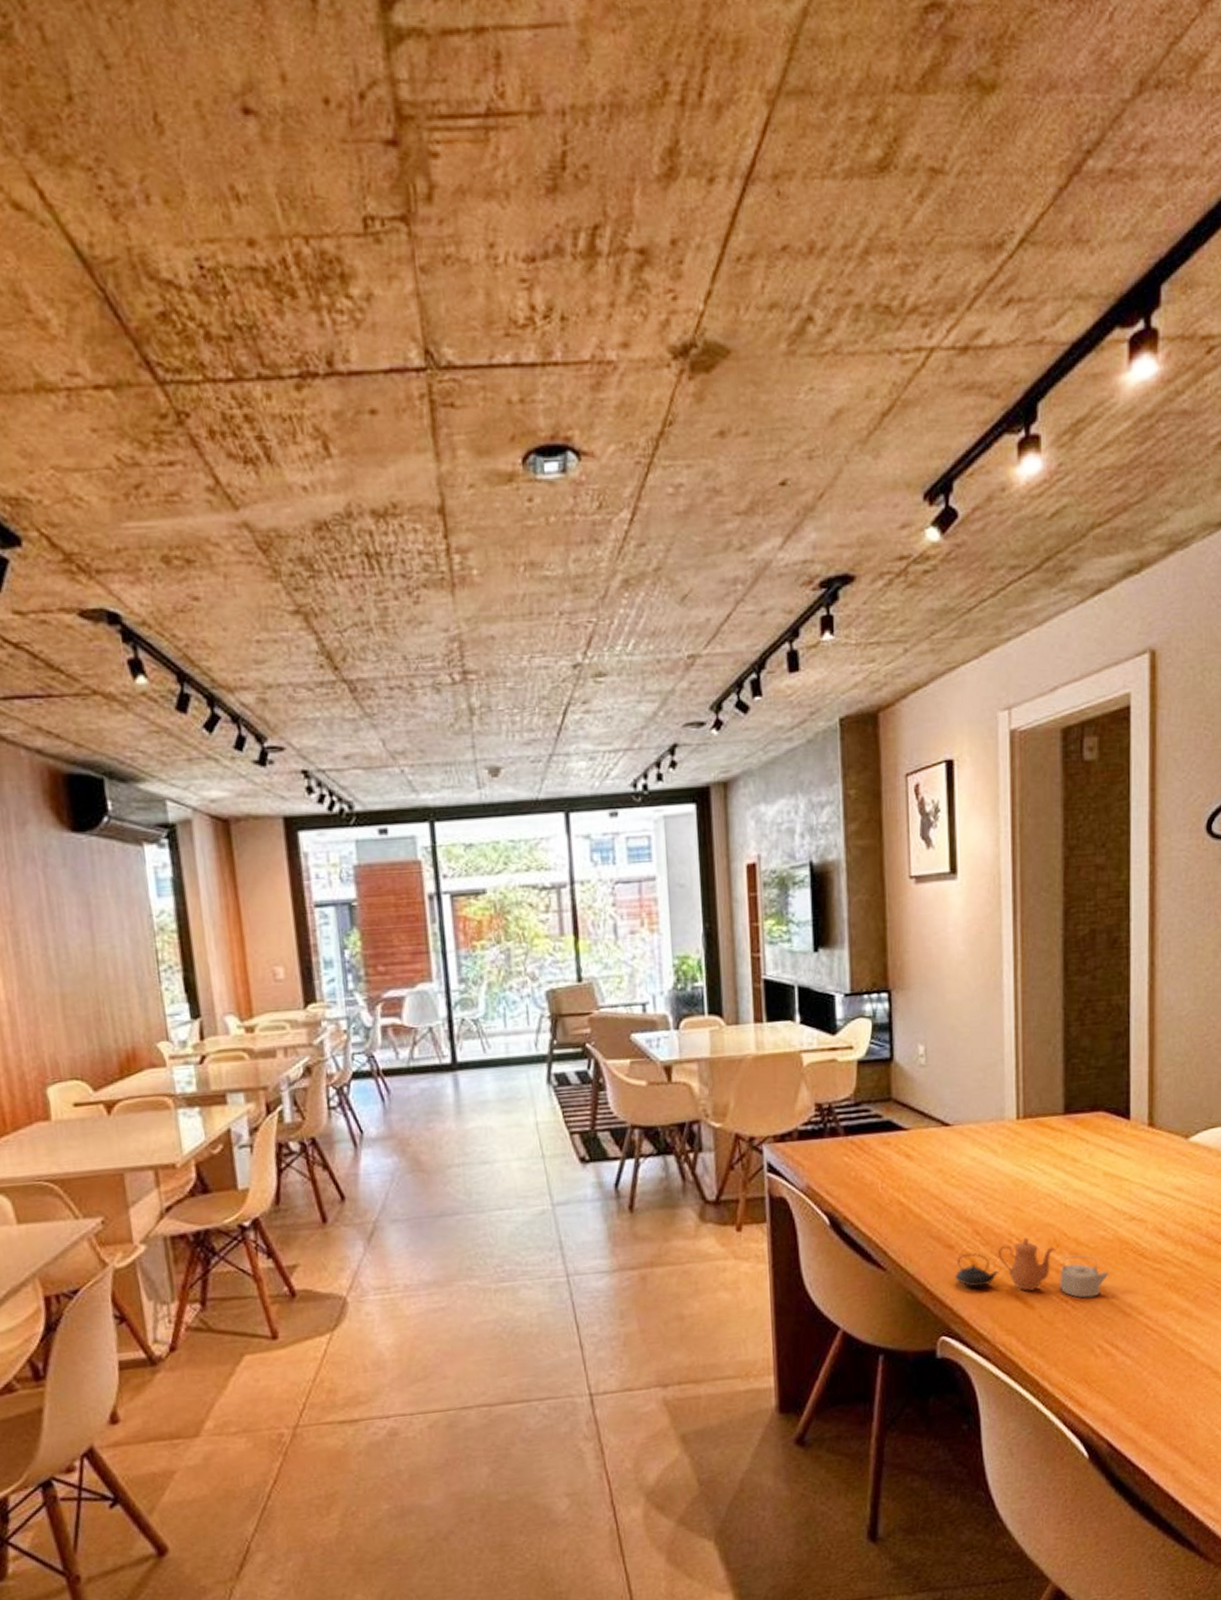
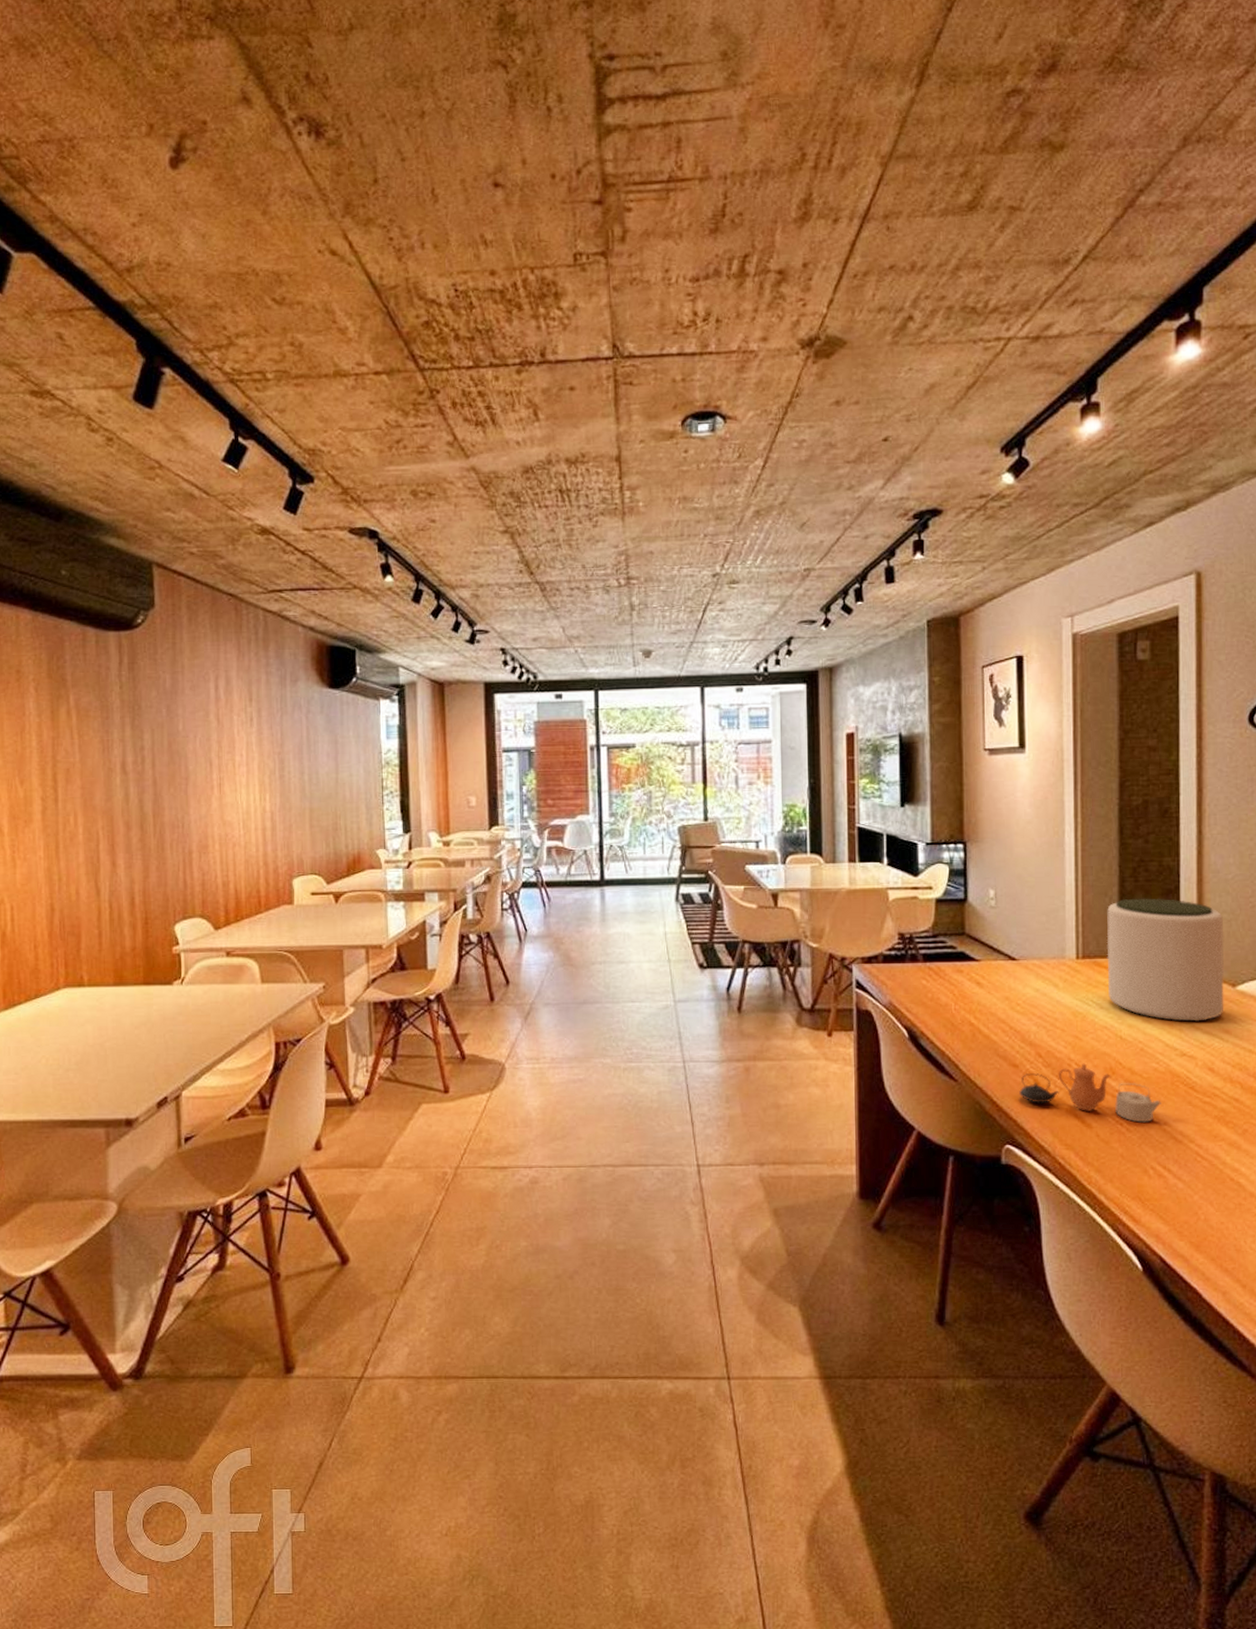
plant pot: none [1050,1042,1177,1182] -> present [1106,898,1224,1022]

